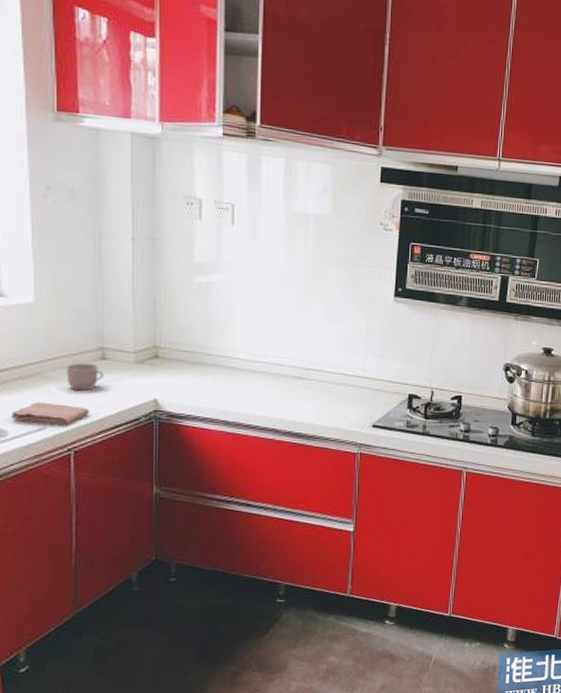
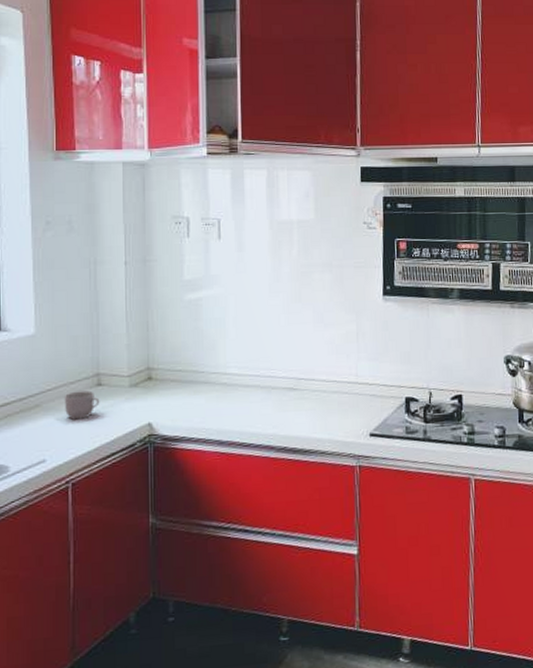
washcloth: present [10,402,89,426] -> none [12,434,86,458]

